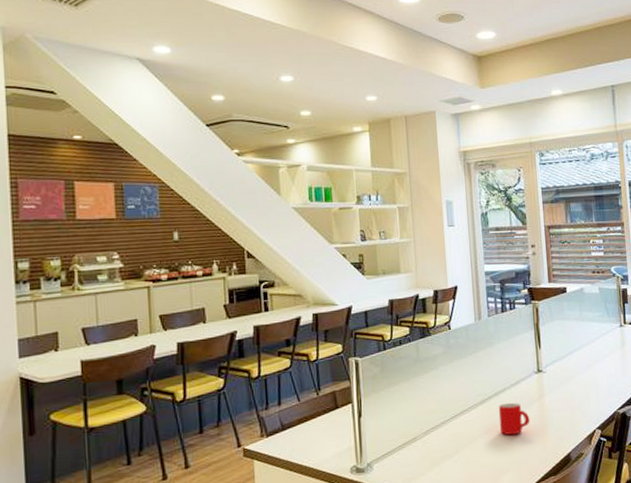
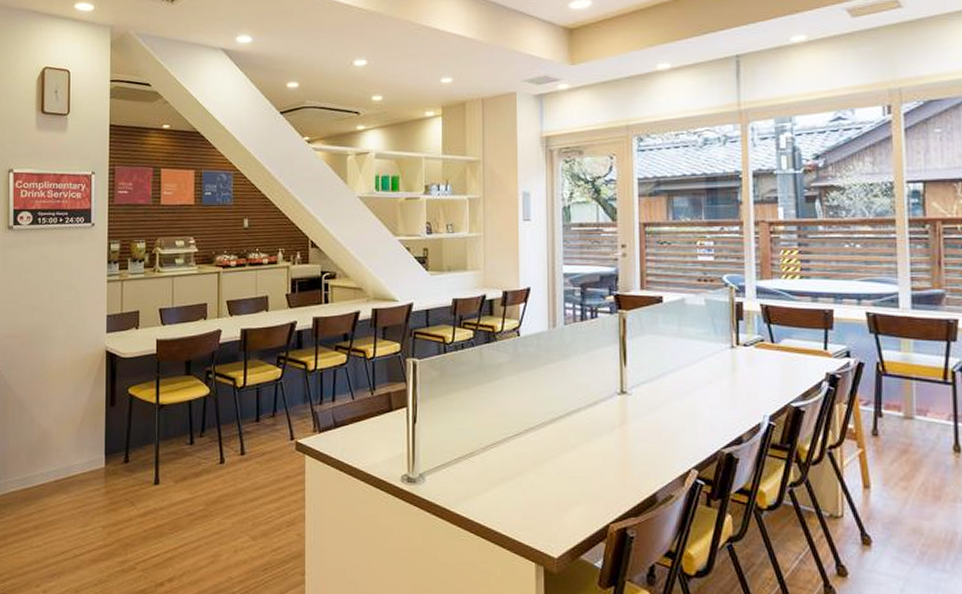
mug: present [498,402,530,436] -> none [570,425,608,464]

